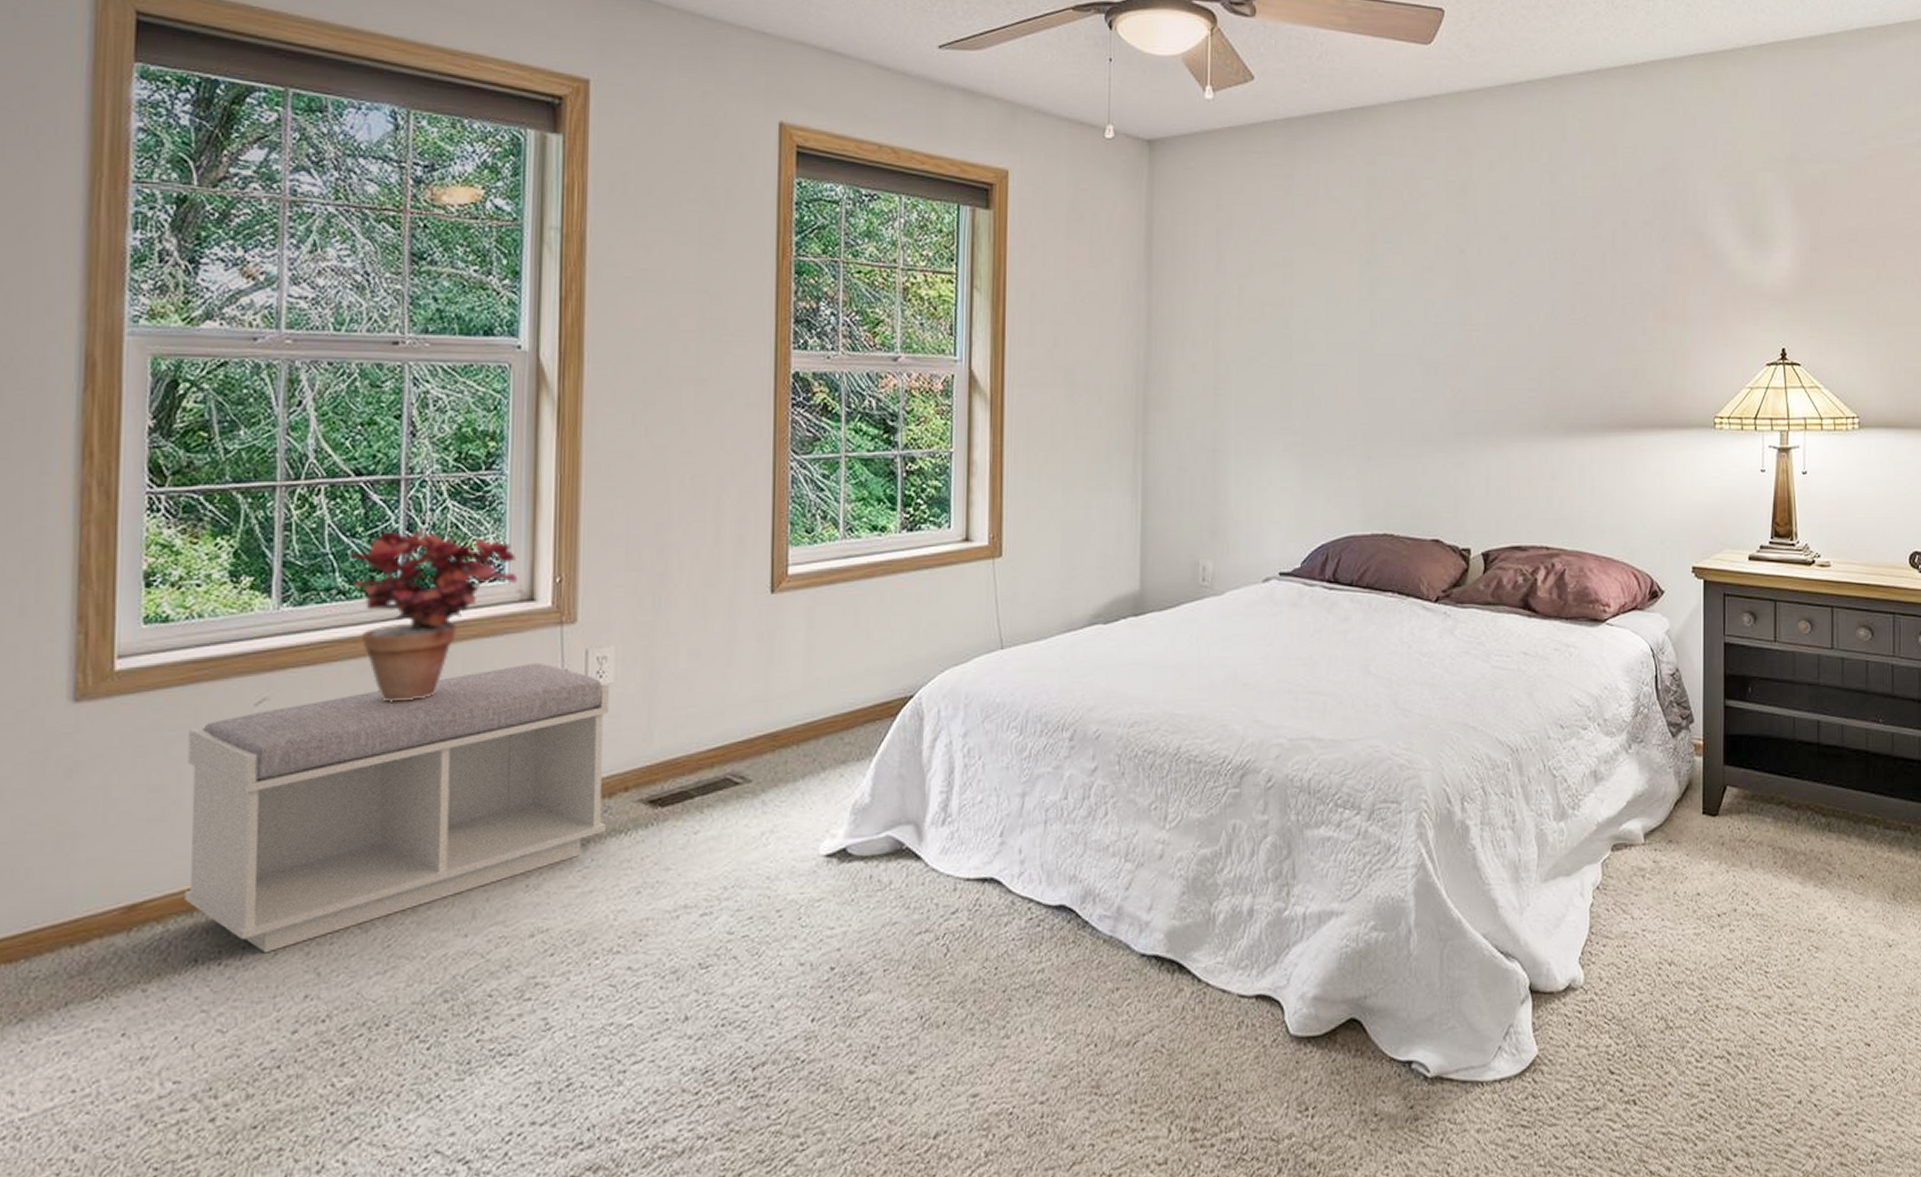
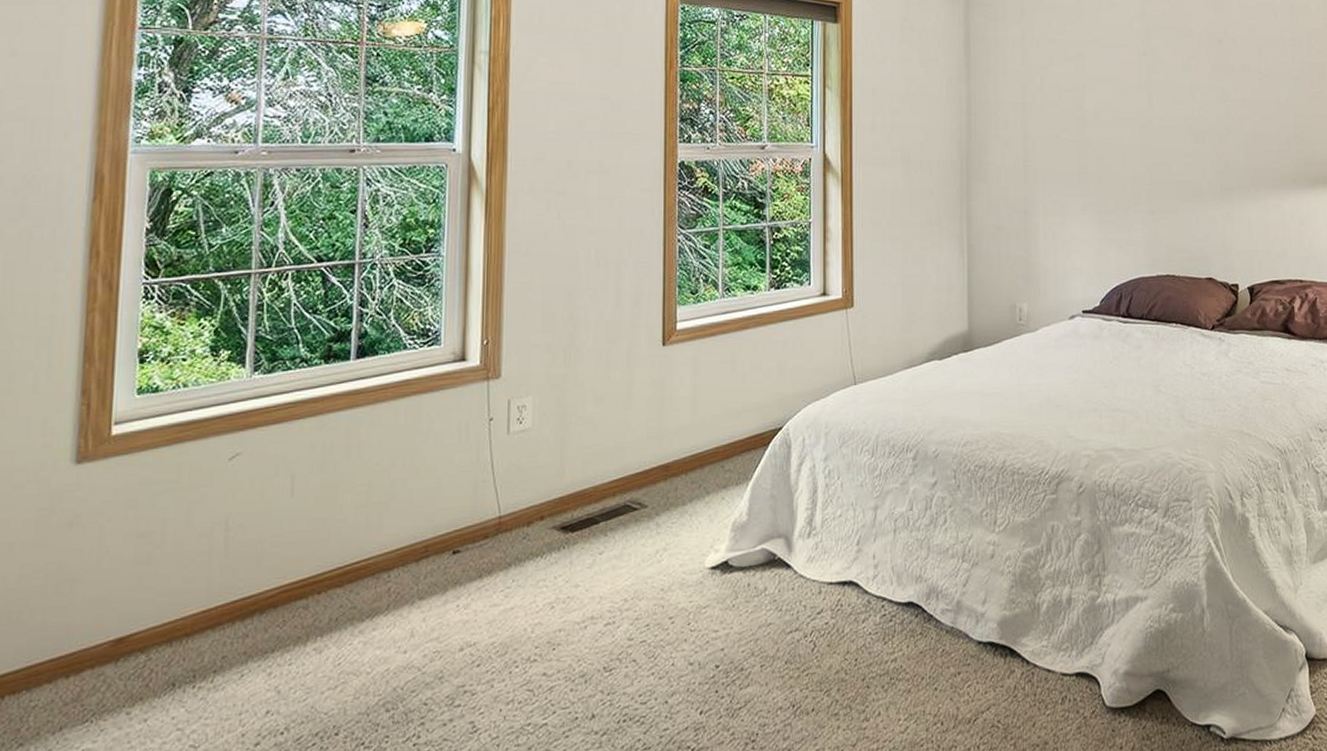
bench: present [183,662,609,953] -> none [164,413,528,676]
potted plant: present [349,527,519,702] -> none [311,302,452,452]

